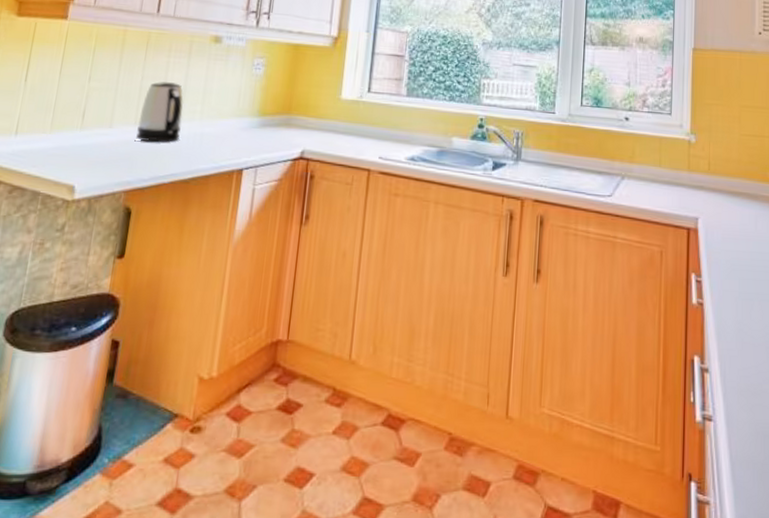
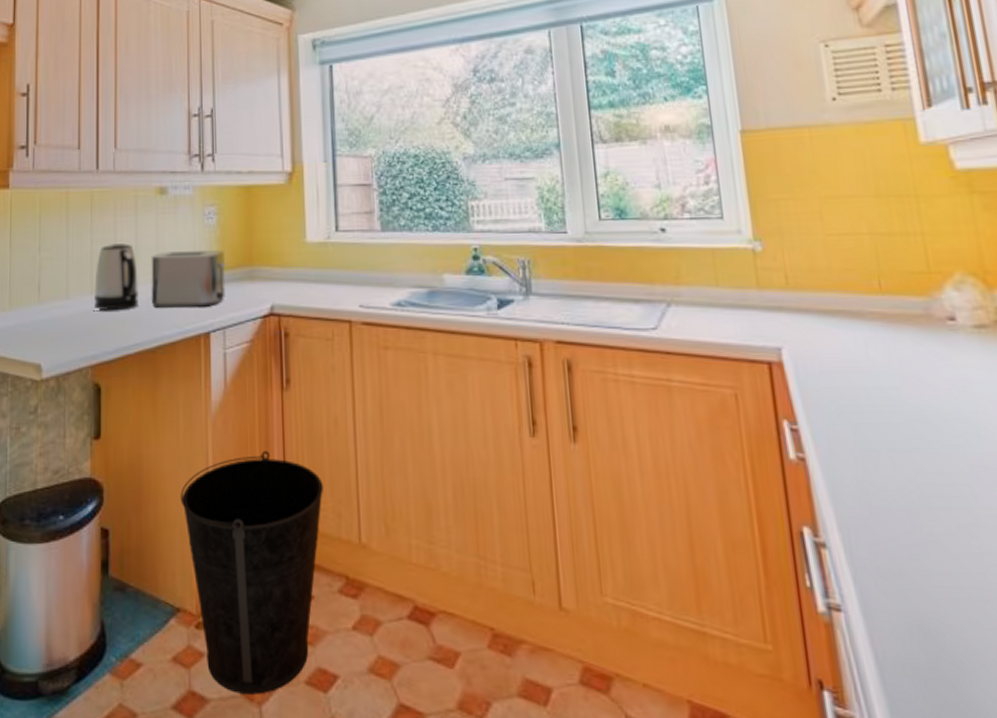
toaster: none [191,94,268,147] -> present [150,250,227,308]
bucket: none [193,277,325,491] -> present [180,451,323,695]

